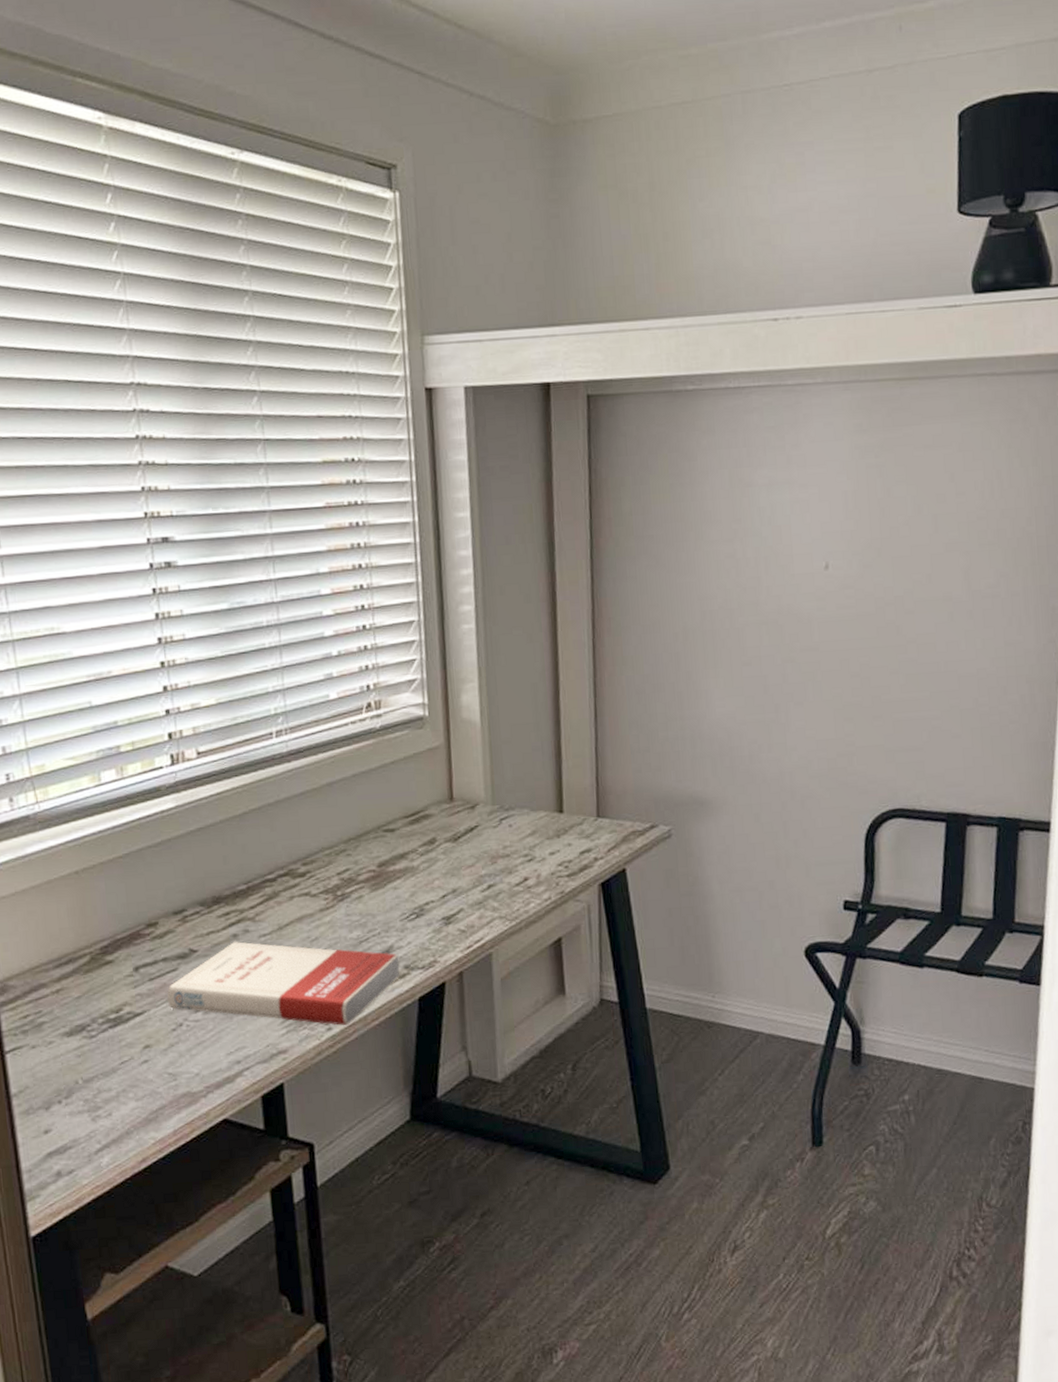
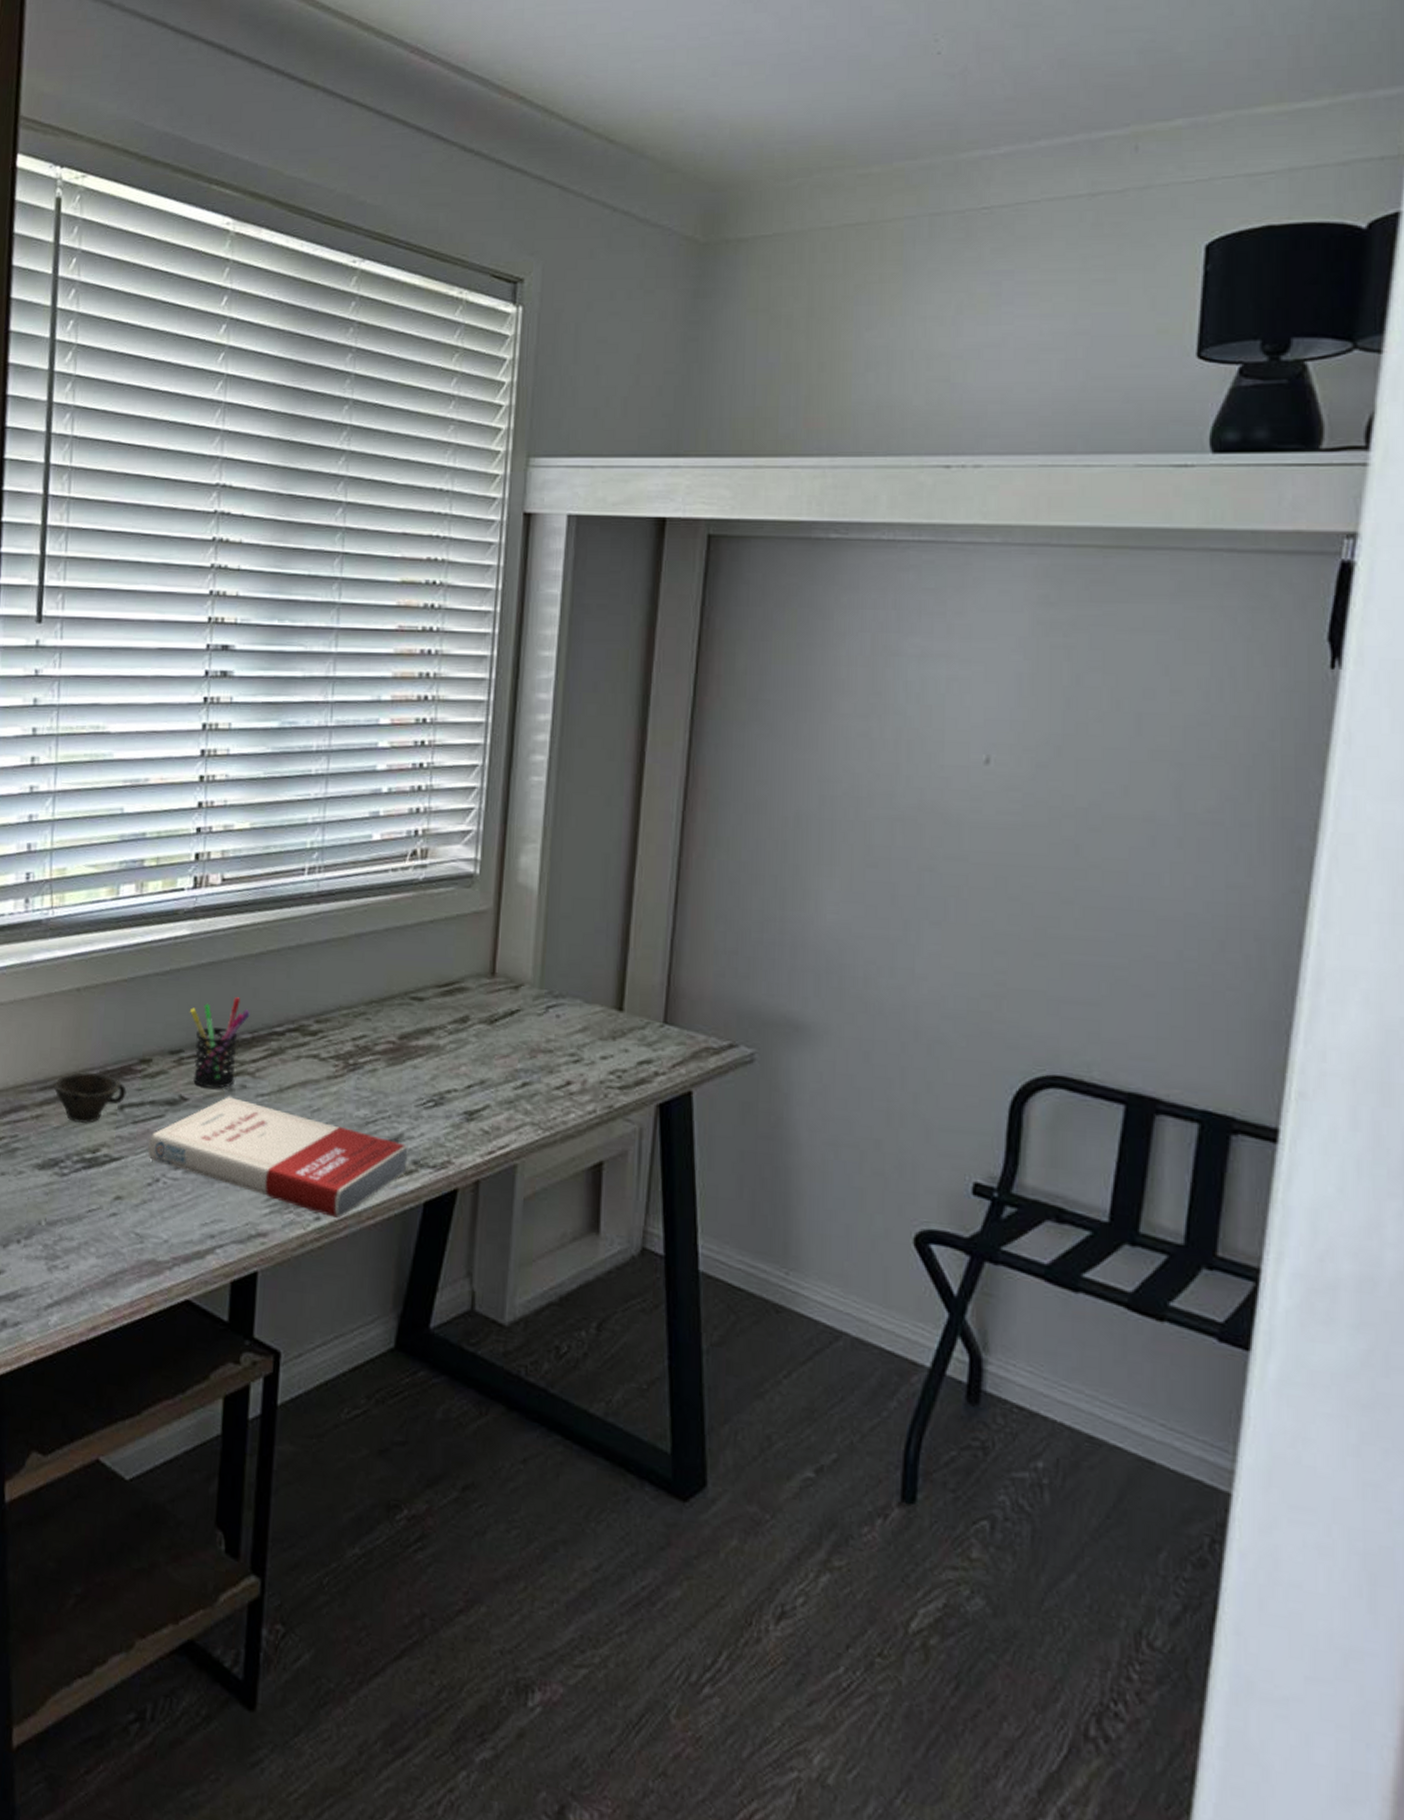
cup: none [68,942,139,990] -> present [53,1072,127,1123]
pen holder: none [186,855,242,938] -> present [190,997,250,1089]

